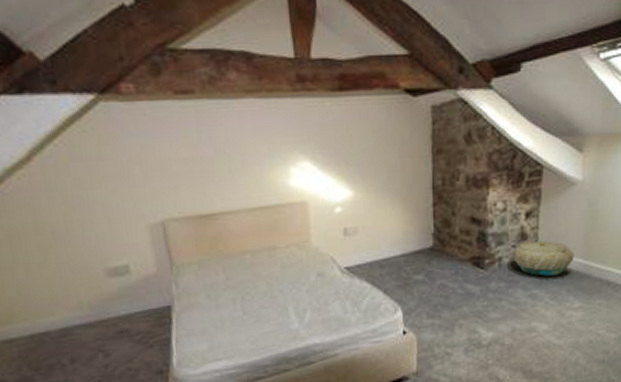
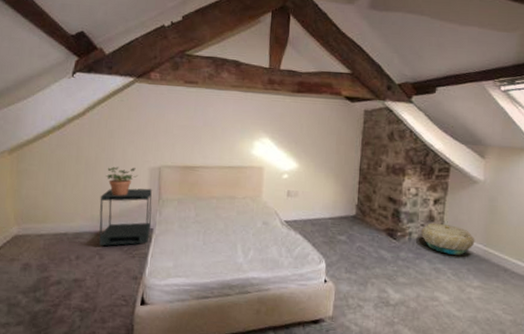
side table: none [84,253,169,341] -> present [99,188,152,246]
potted plant: none [85,228,133,270] -> present [105,166,138,196]

